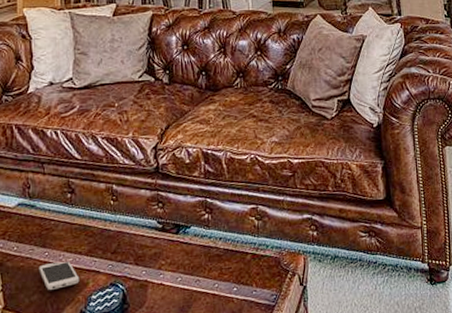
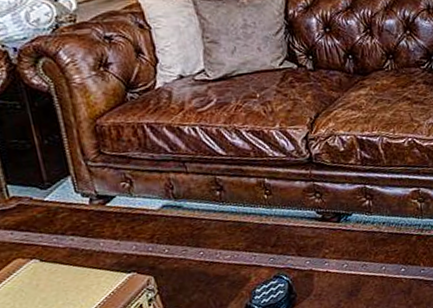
smartphone: present [38,262,80,290] -> none [195,259,241,288]

